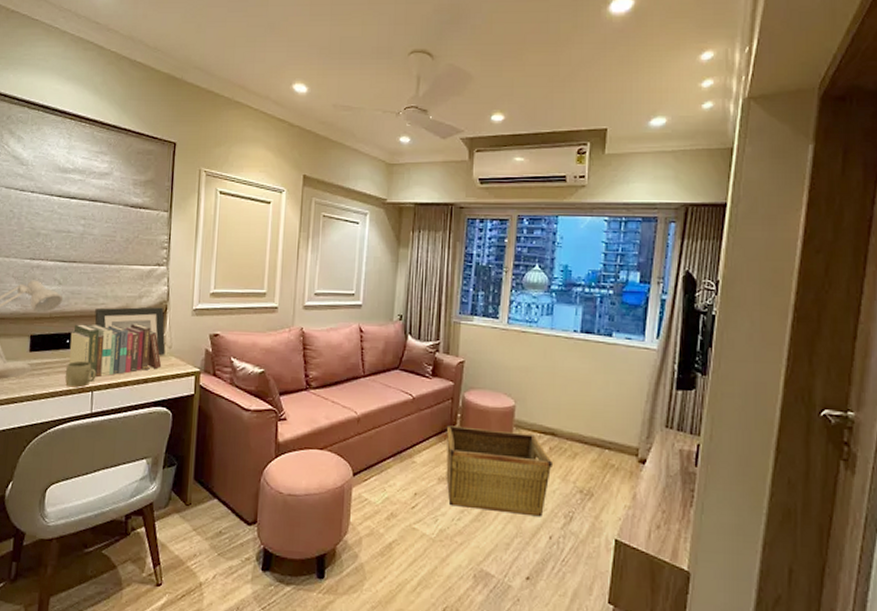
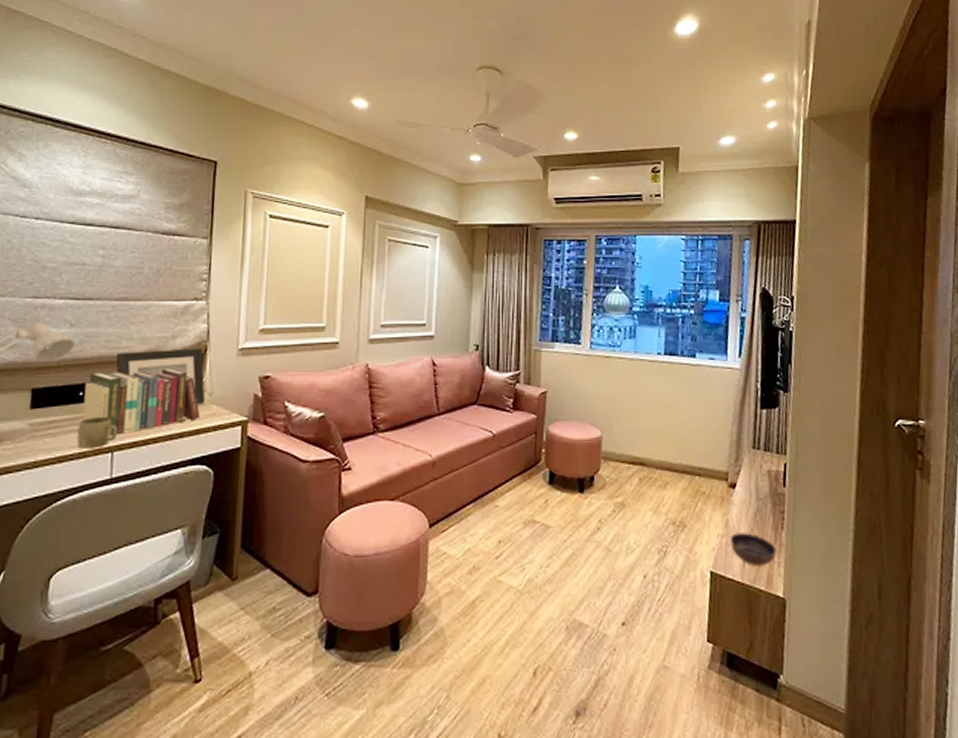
hamper: present [446,425,552,517] -> none [530,462,643,555]
bowl: none [637,506,684,539] -> present [730,533,777,566]

